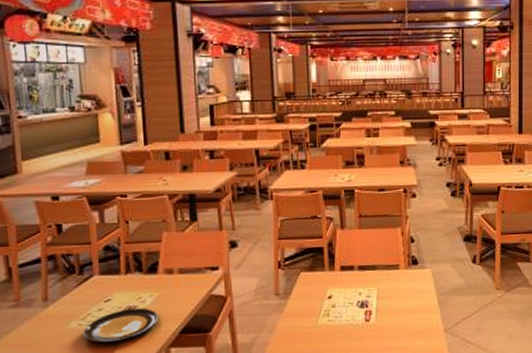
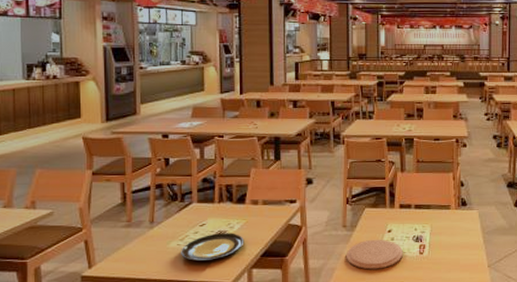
plate: none [279,306,346,342] -> present [345,239,403,270]

